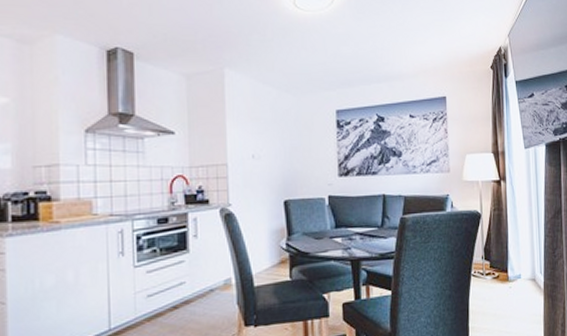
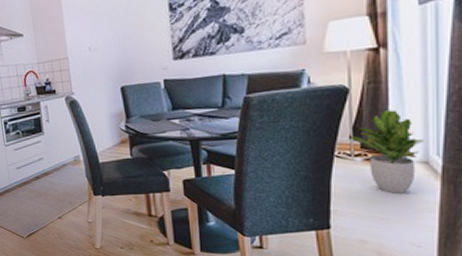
potted plant: none [482,233,532,308] -> present [349,109,425,194]

